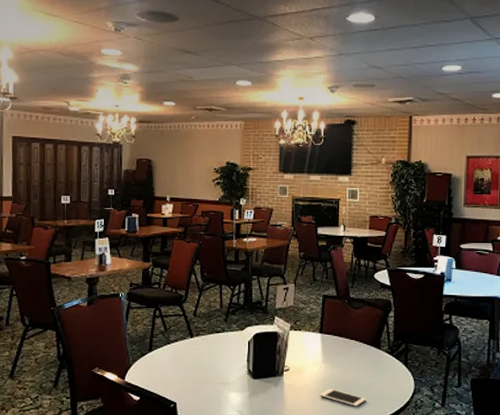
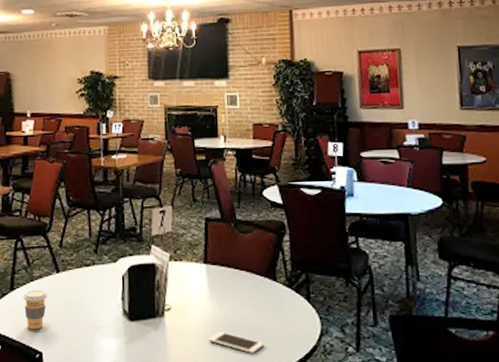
coffee cup: none [160,352,182,385] -> present [23,290,48,330]

